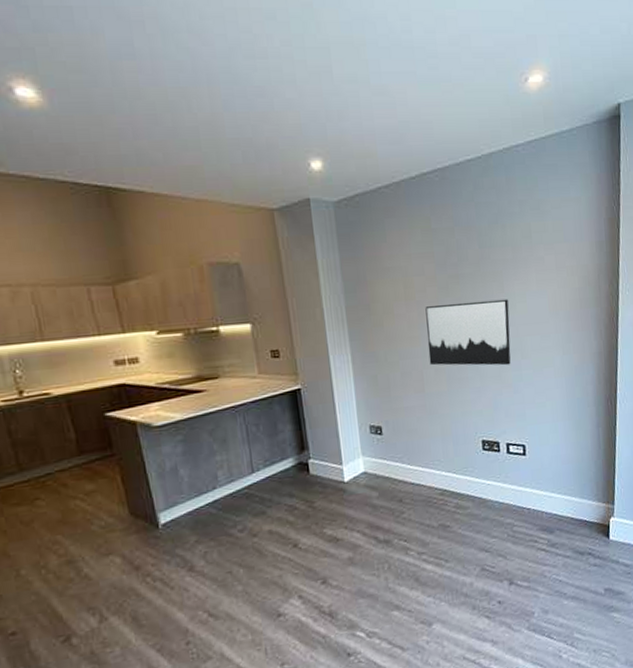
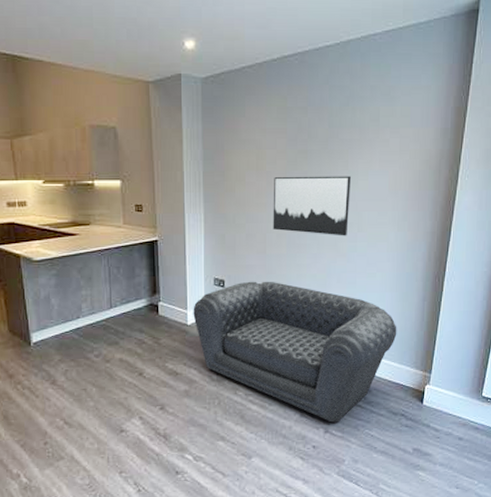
sofa: none [349,422,575,572] -> present [193,281,397,423]

